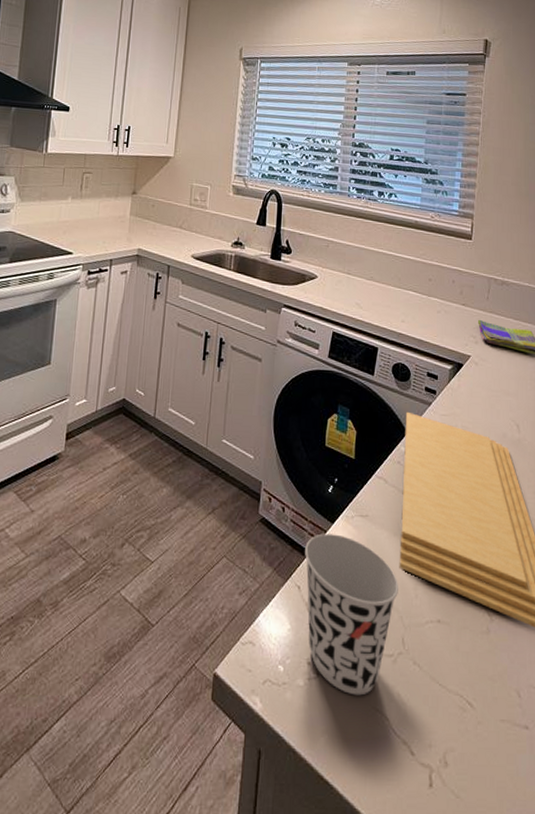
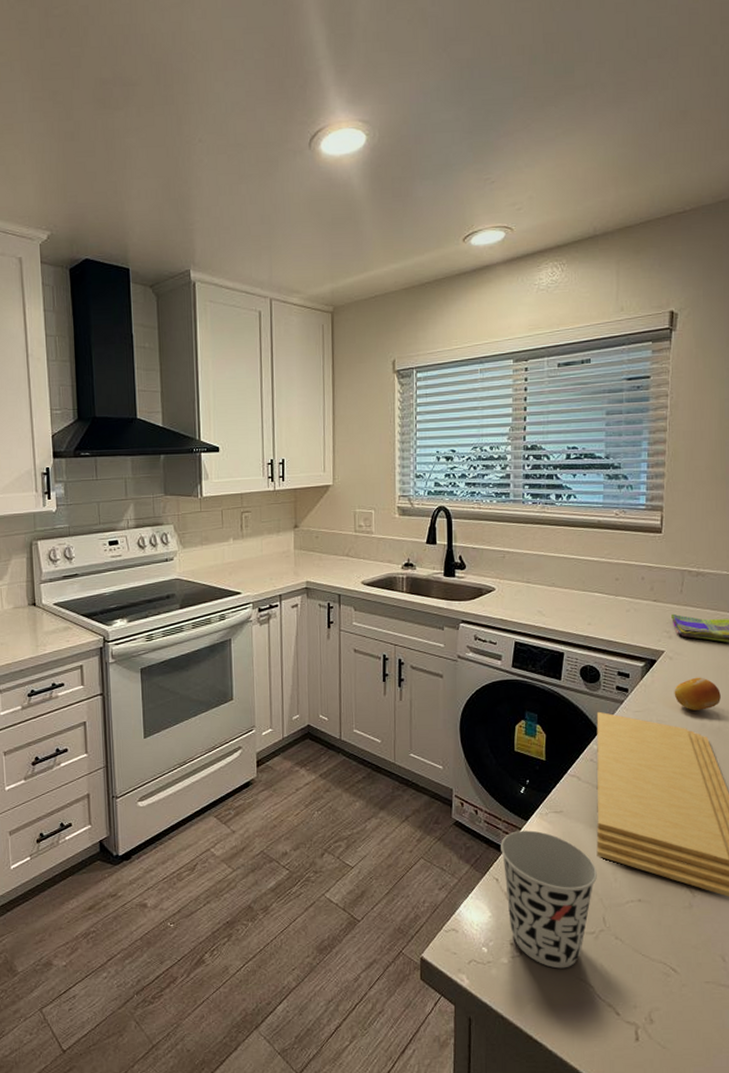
fruit: none [478,385,521,420] -> present [674,677,721,710]

